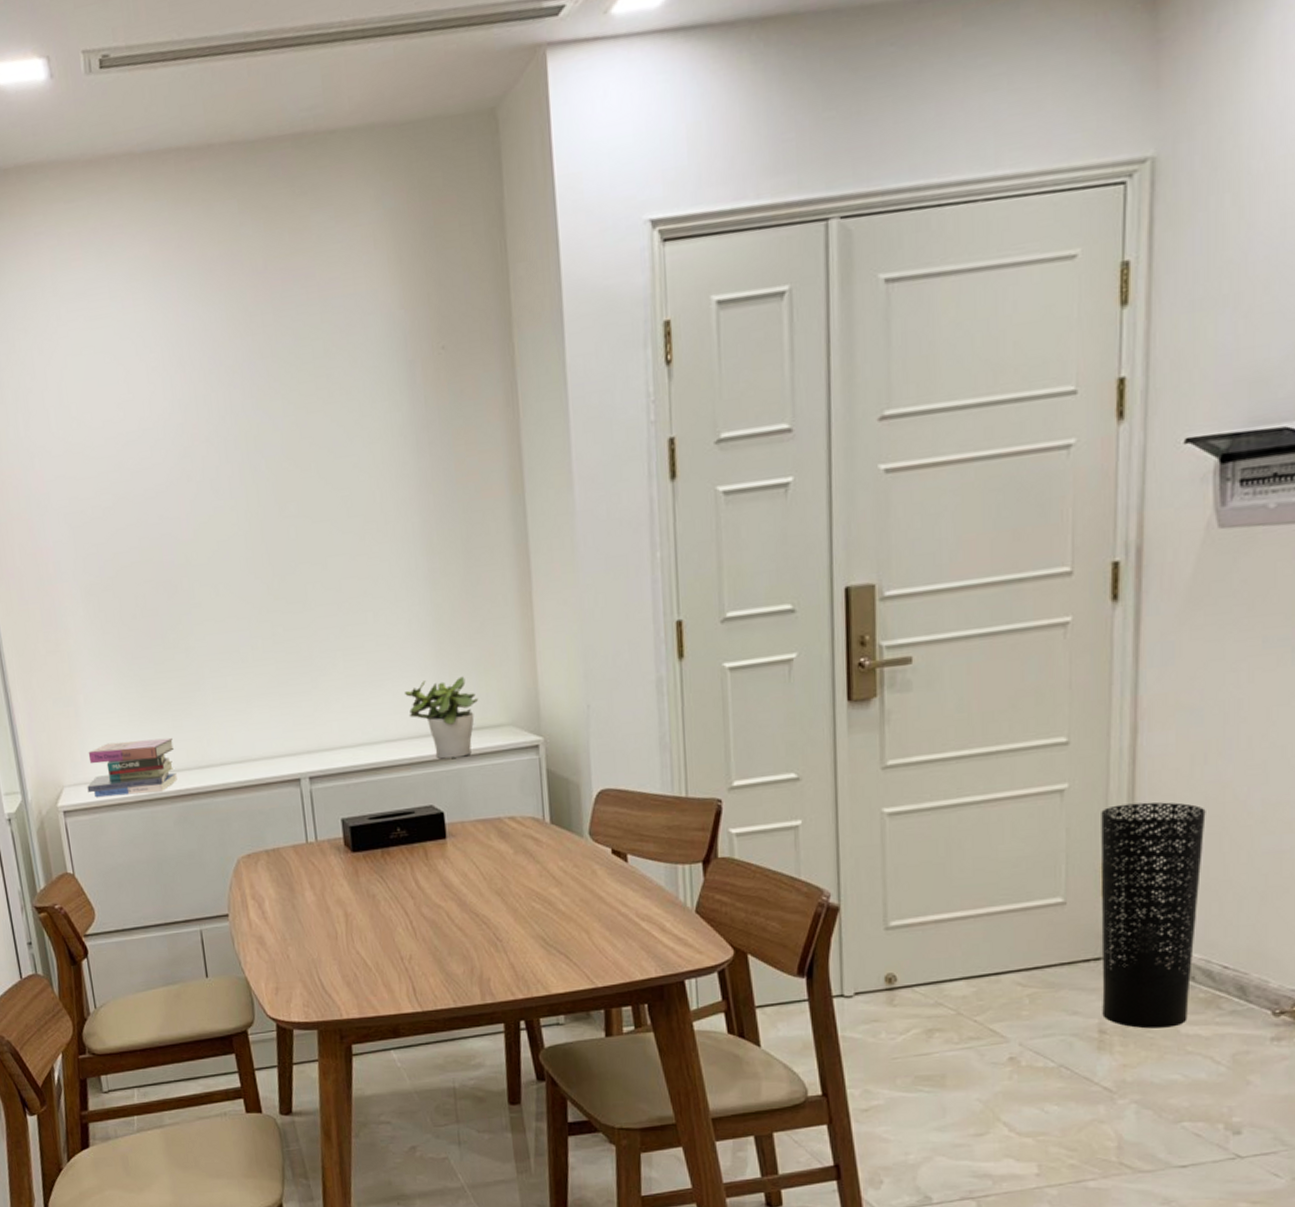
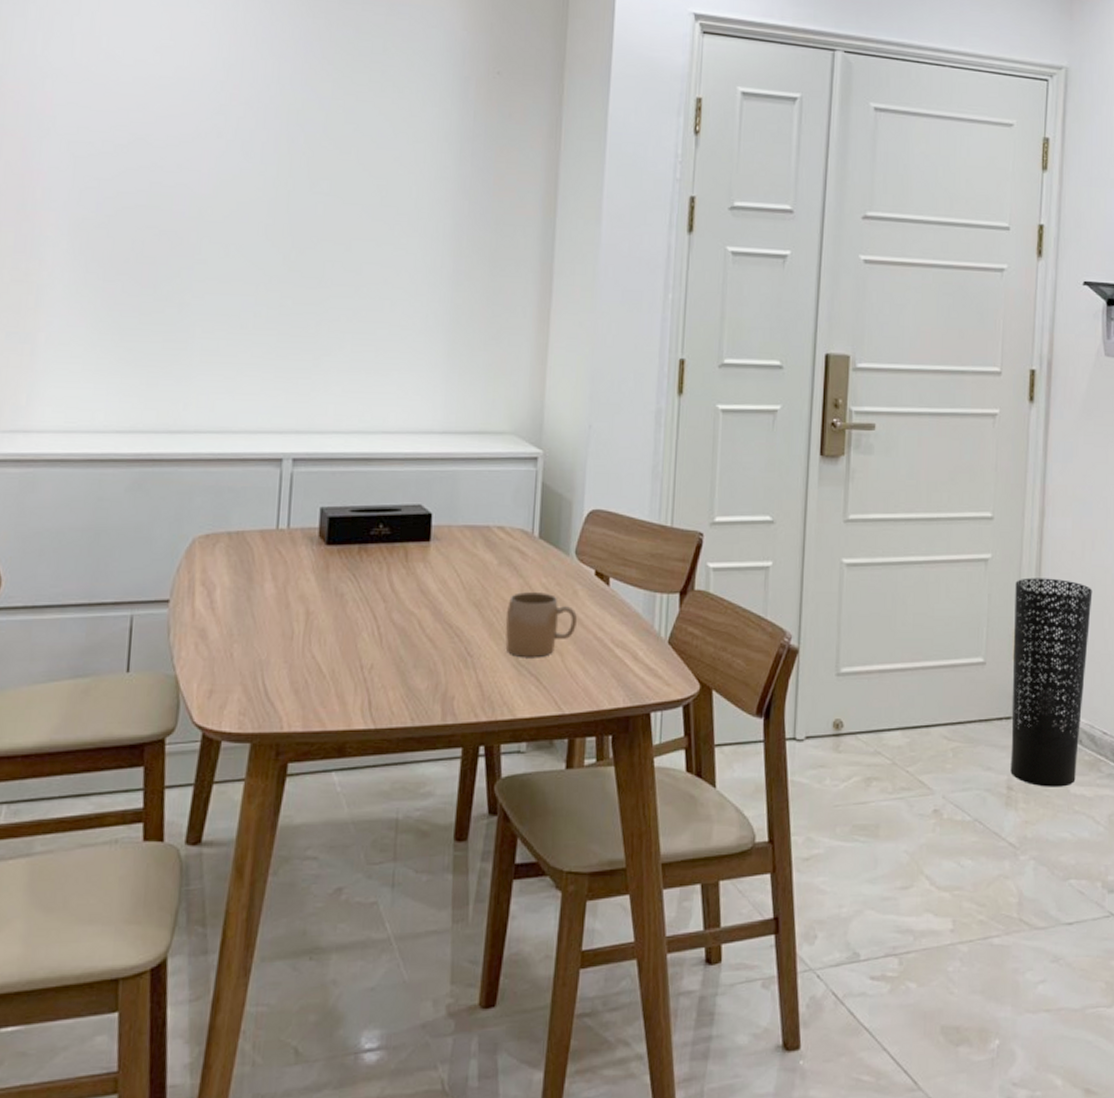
books: present [87,737,178,798] -> none [25,390,143,452]
potted plant: present [405,676,479,759] -> none [410,377,485,459]
mug: none [528,875,599,938] -> present [505,592,577,657]

